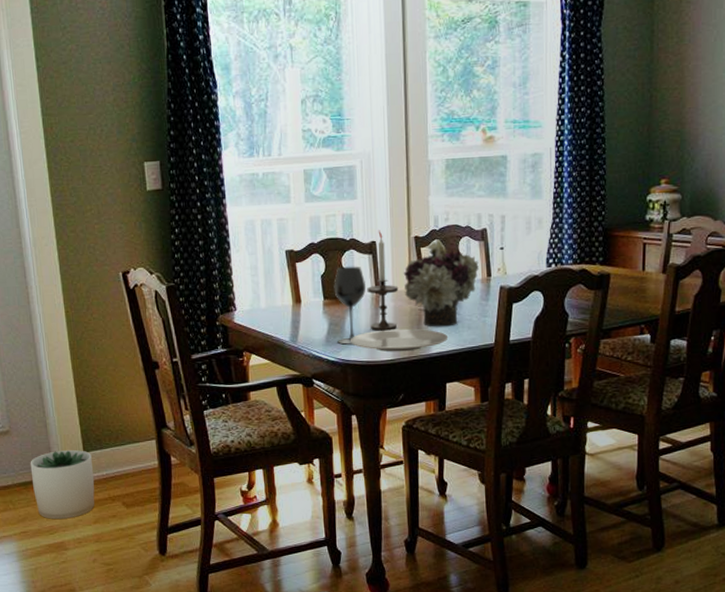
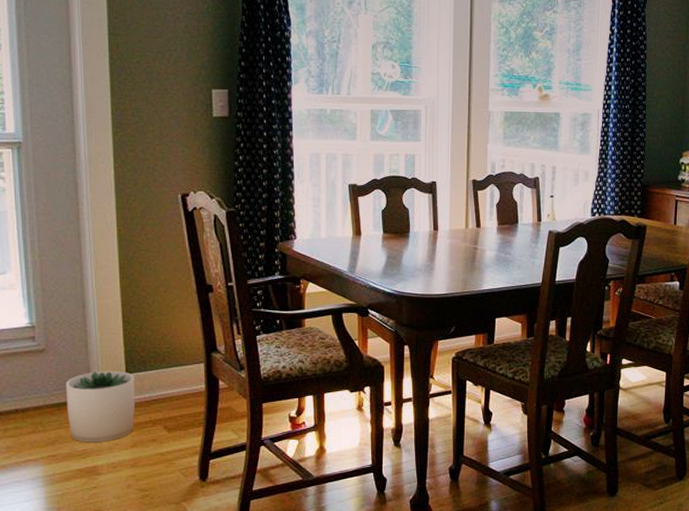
wineglass: present [334,266,366,345] -> none [394,203,424,277]
plate: present [350,328,449,352] -> none [406,265,500,287]
candlestick: present [367,230,399,331] -> none [425,171,455,266]
flower arrangement: present [403,239,479,327] -> none [460,184,530,265]

